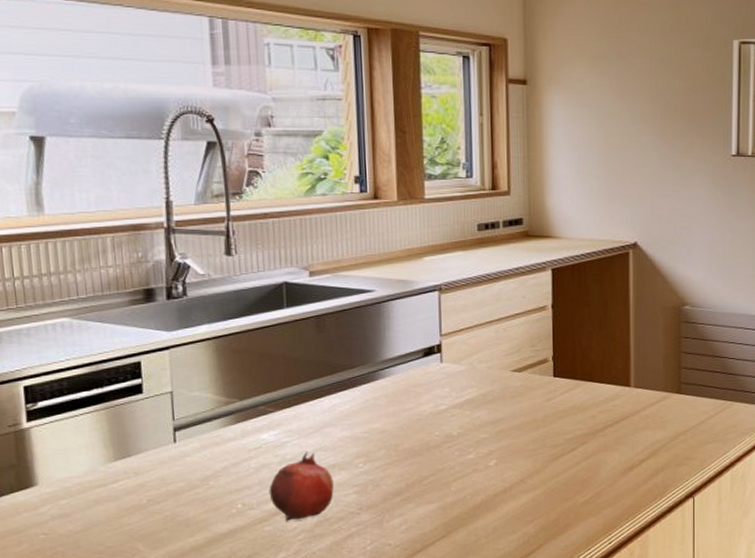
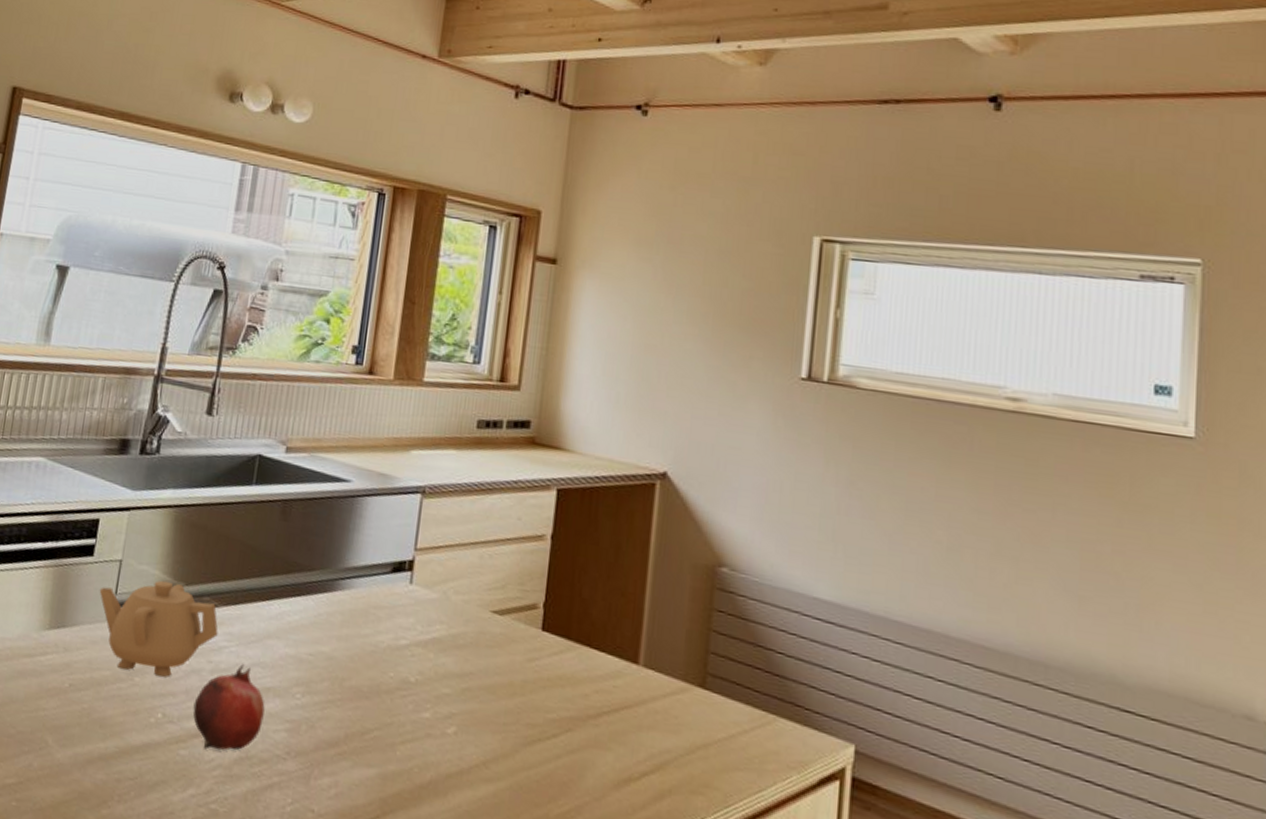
teapot: none [156,400,279,478] -> present [99,580,218,677]

